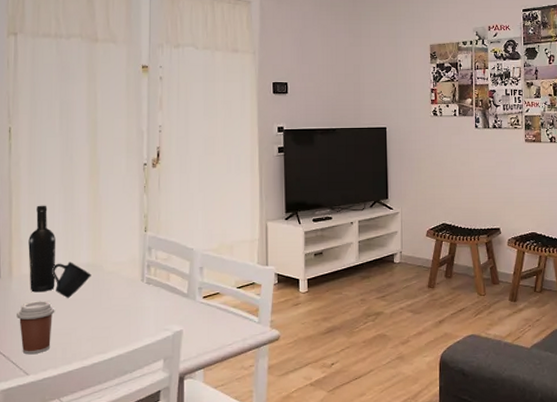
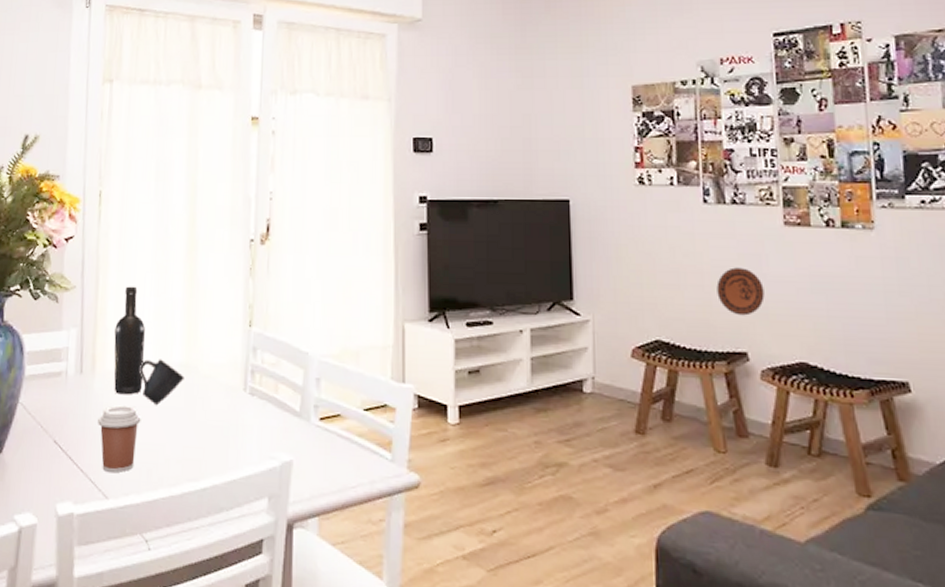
decorative plate: none [482,171,512,204] -> present [716,267,765,316]

